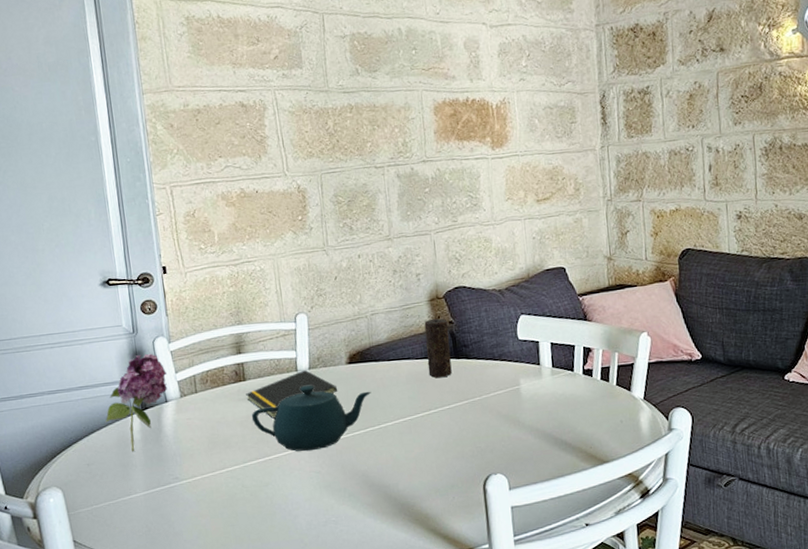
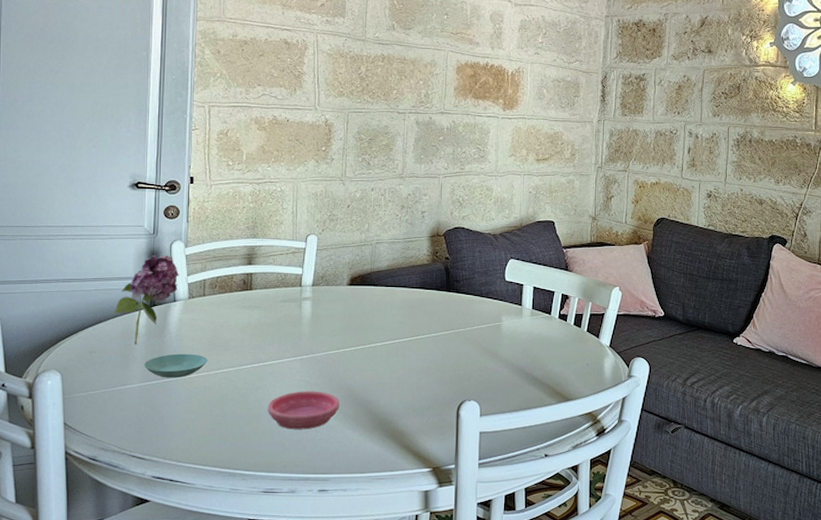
saucer: none [144,455,210,484] -> present [143,353,207,378]
notepad: present [246,369,338,419] -> none [250,286,336,328]
teapot: present [251,384,372,452] -> none [252,300,367,362]
saucer: none [280,480,356,524] -> present [268,391,339,430]
candle: present [424,318,452,378] -> none [421,253,444,308]

